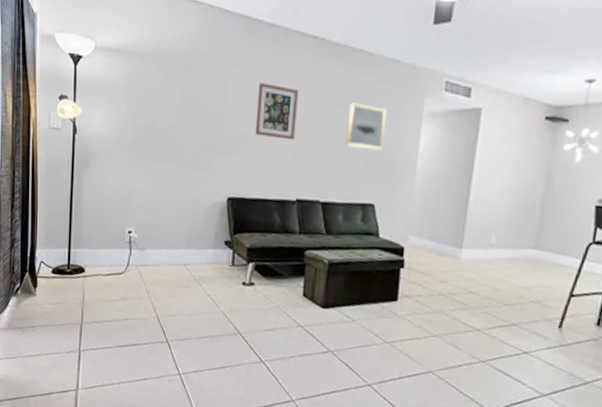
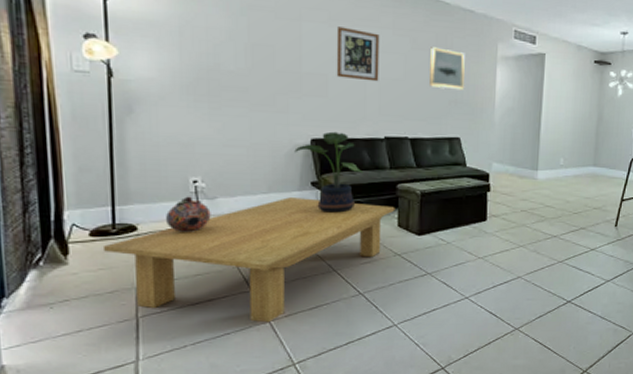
coffee table: none [60,254,302,376] -> present [102,197,395,323]
decorative ball: none [105,245,140,280] -> present [165,196,211,233]
potted plant: none [212,190,274,275] -> present [294,131,364,213]

